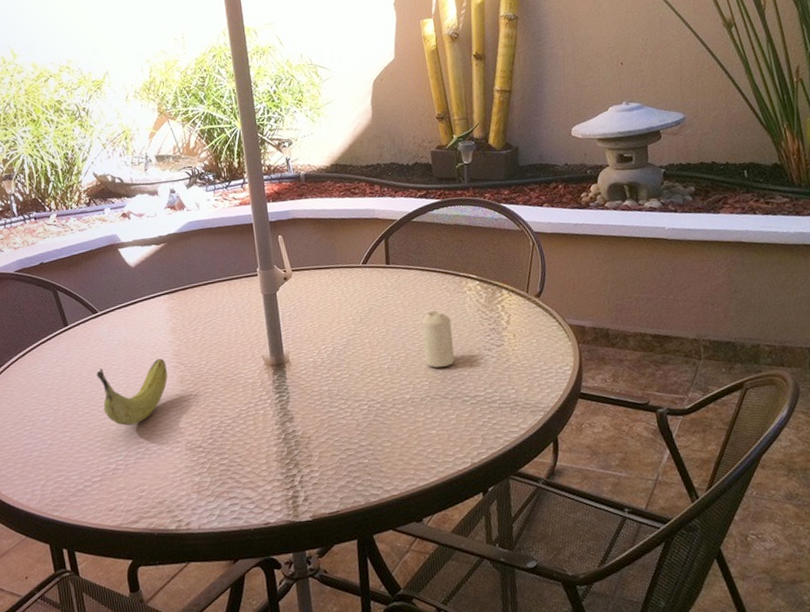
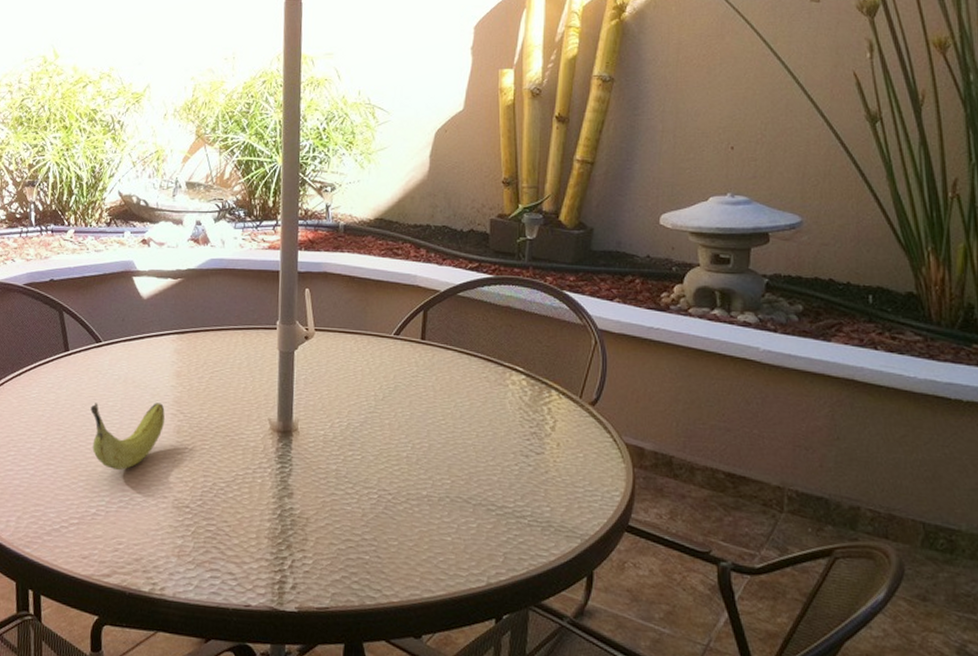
candle: present [421,310,455,368] -> none [451,400,487,467]

